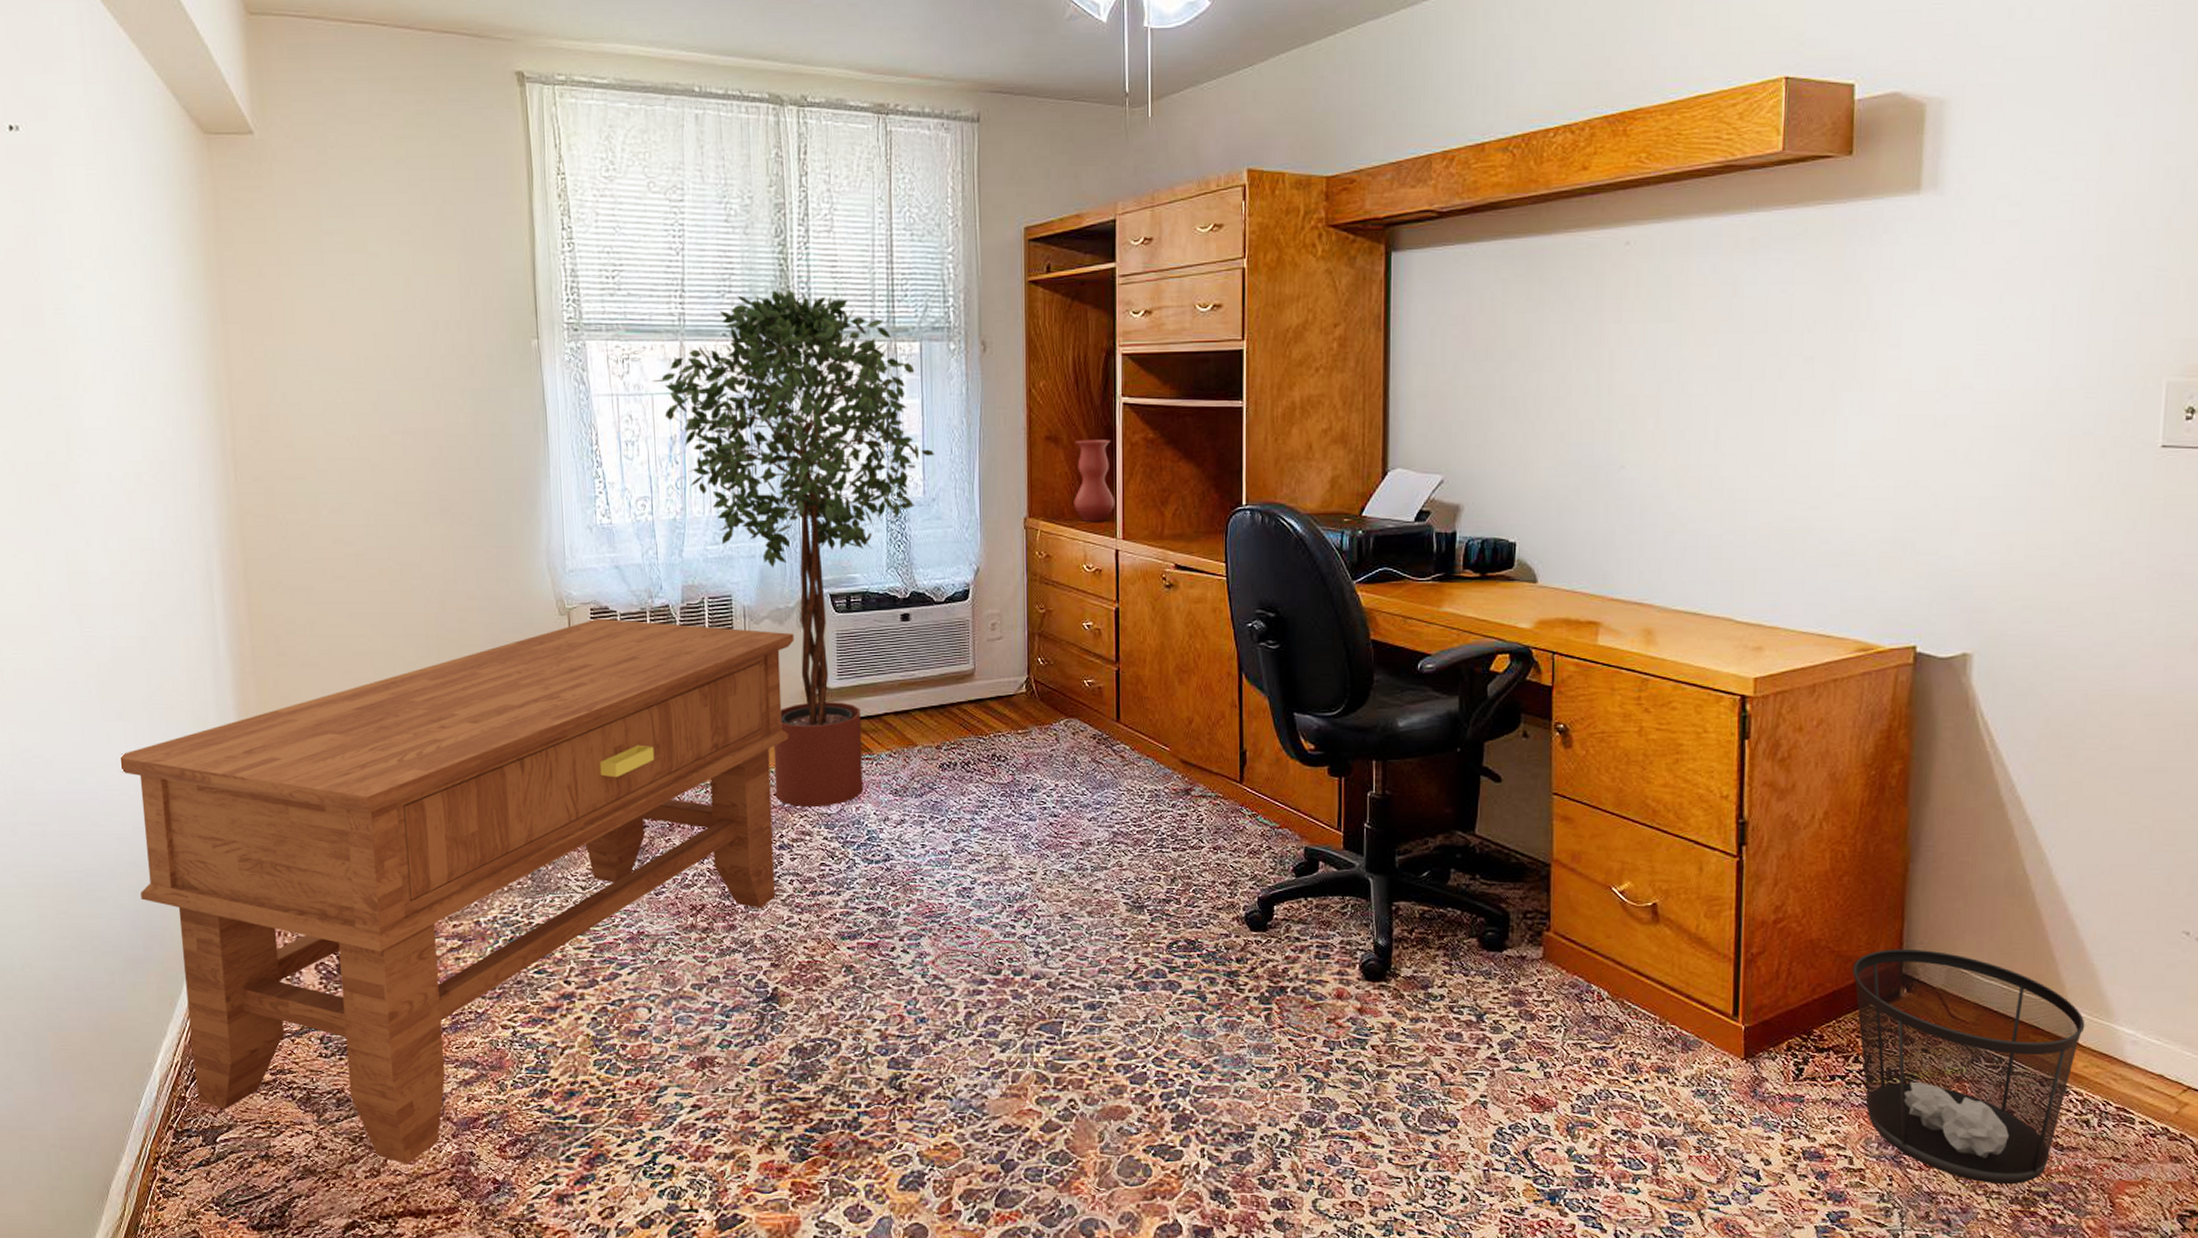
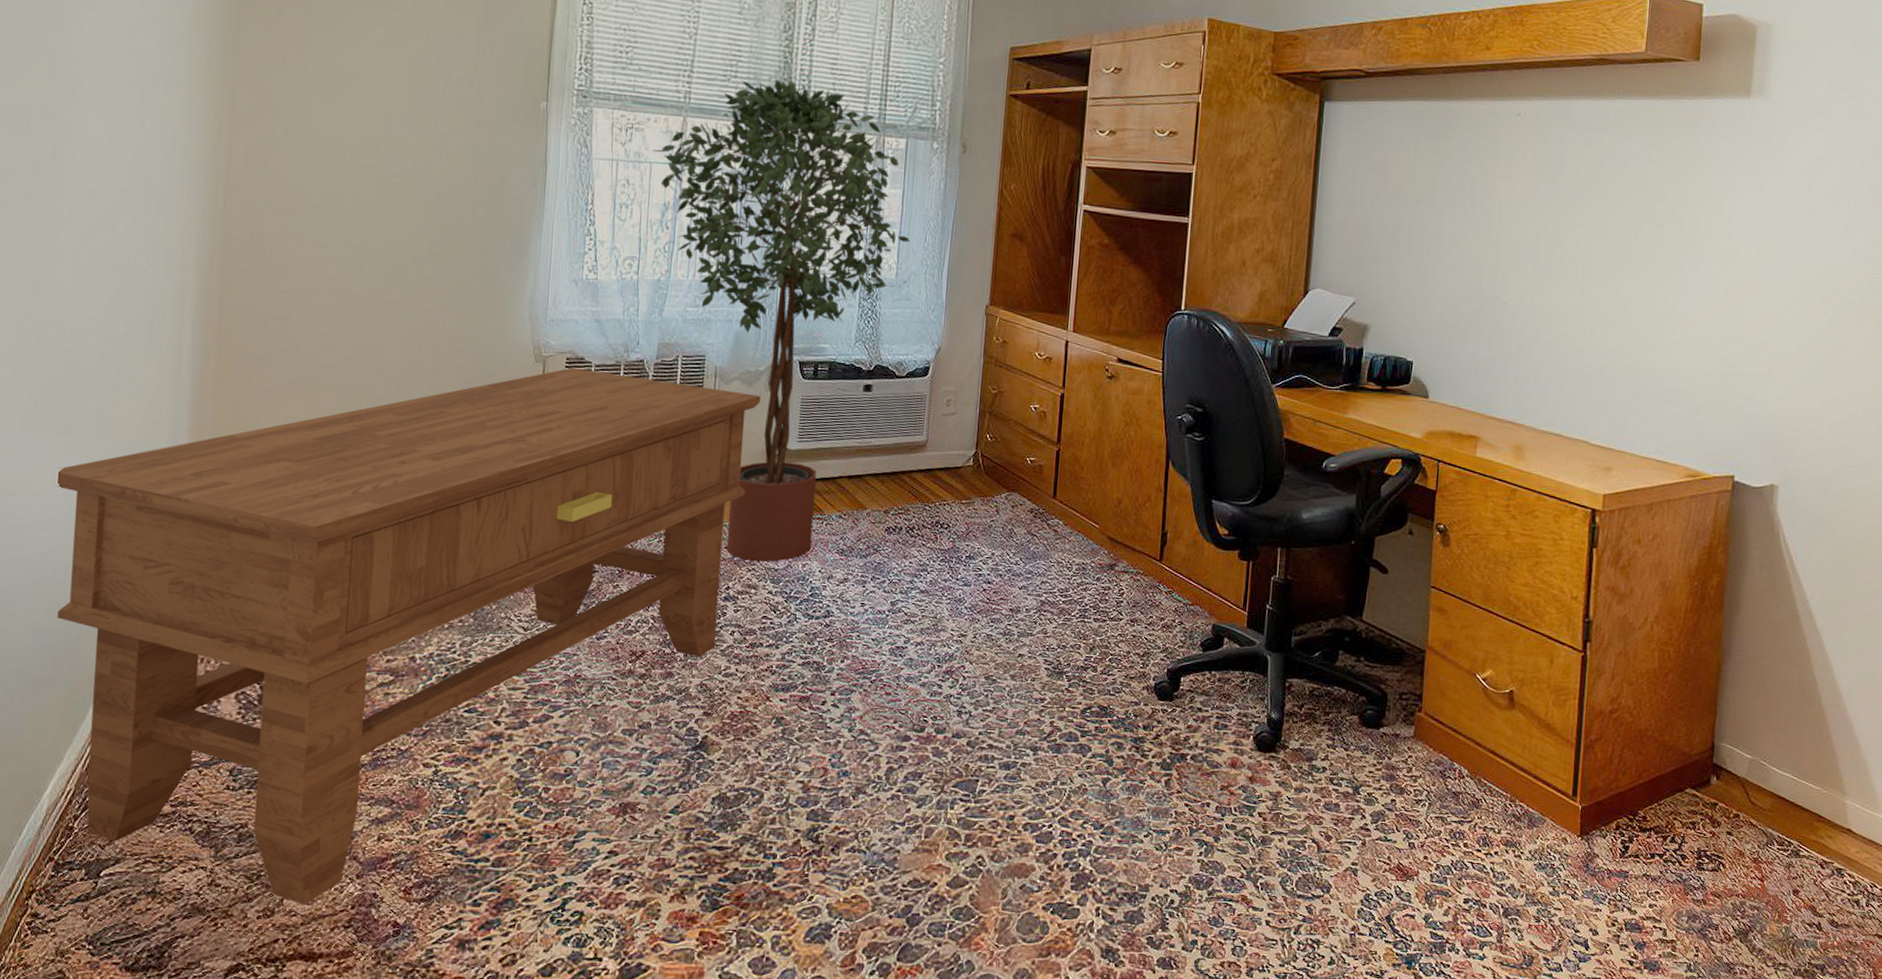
vase: present [1074,440,1115,522] -> none [1032,239,1070,314]
waste bin: present [1851,948,2085,1185] -> none [1672,740,1858,958]

